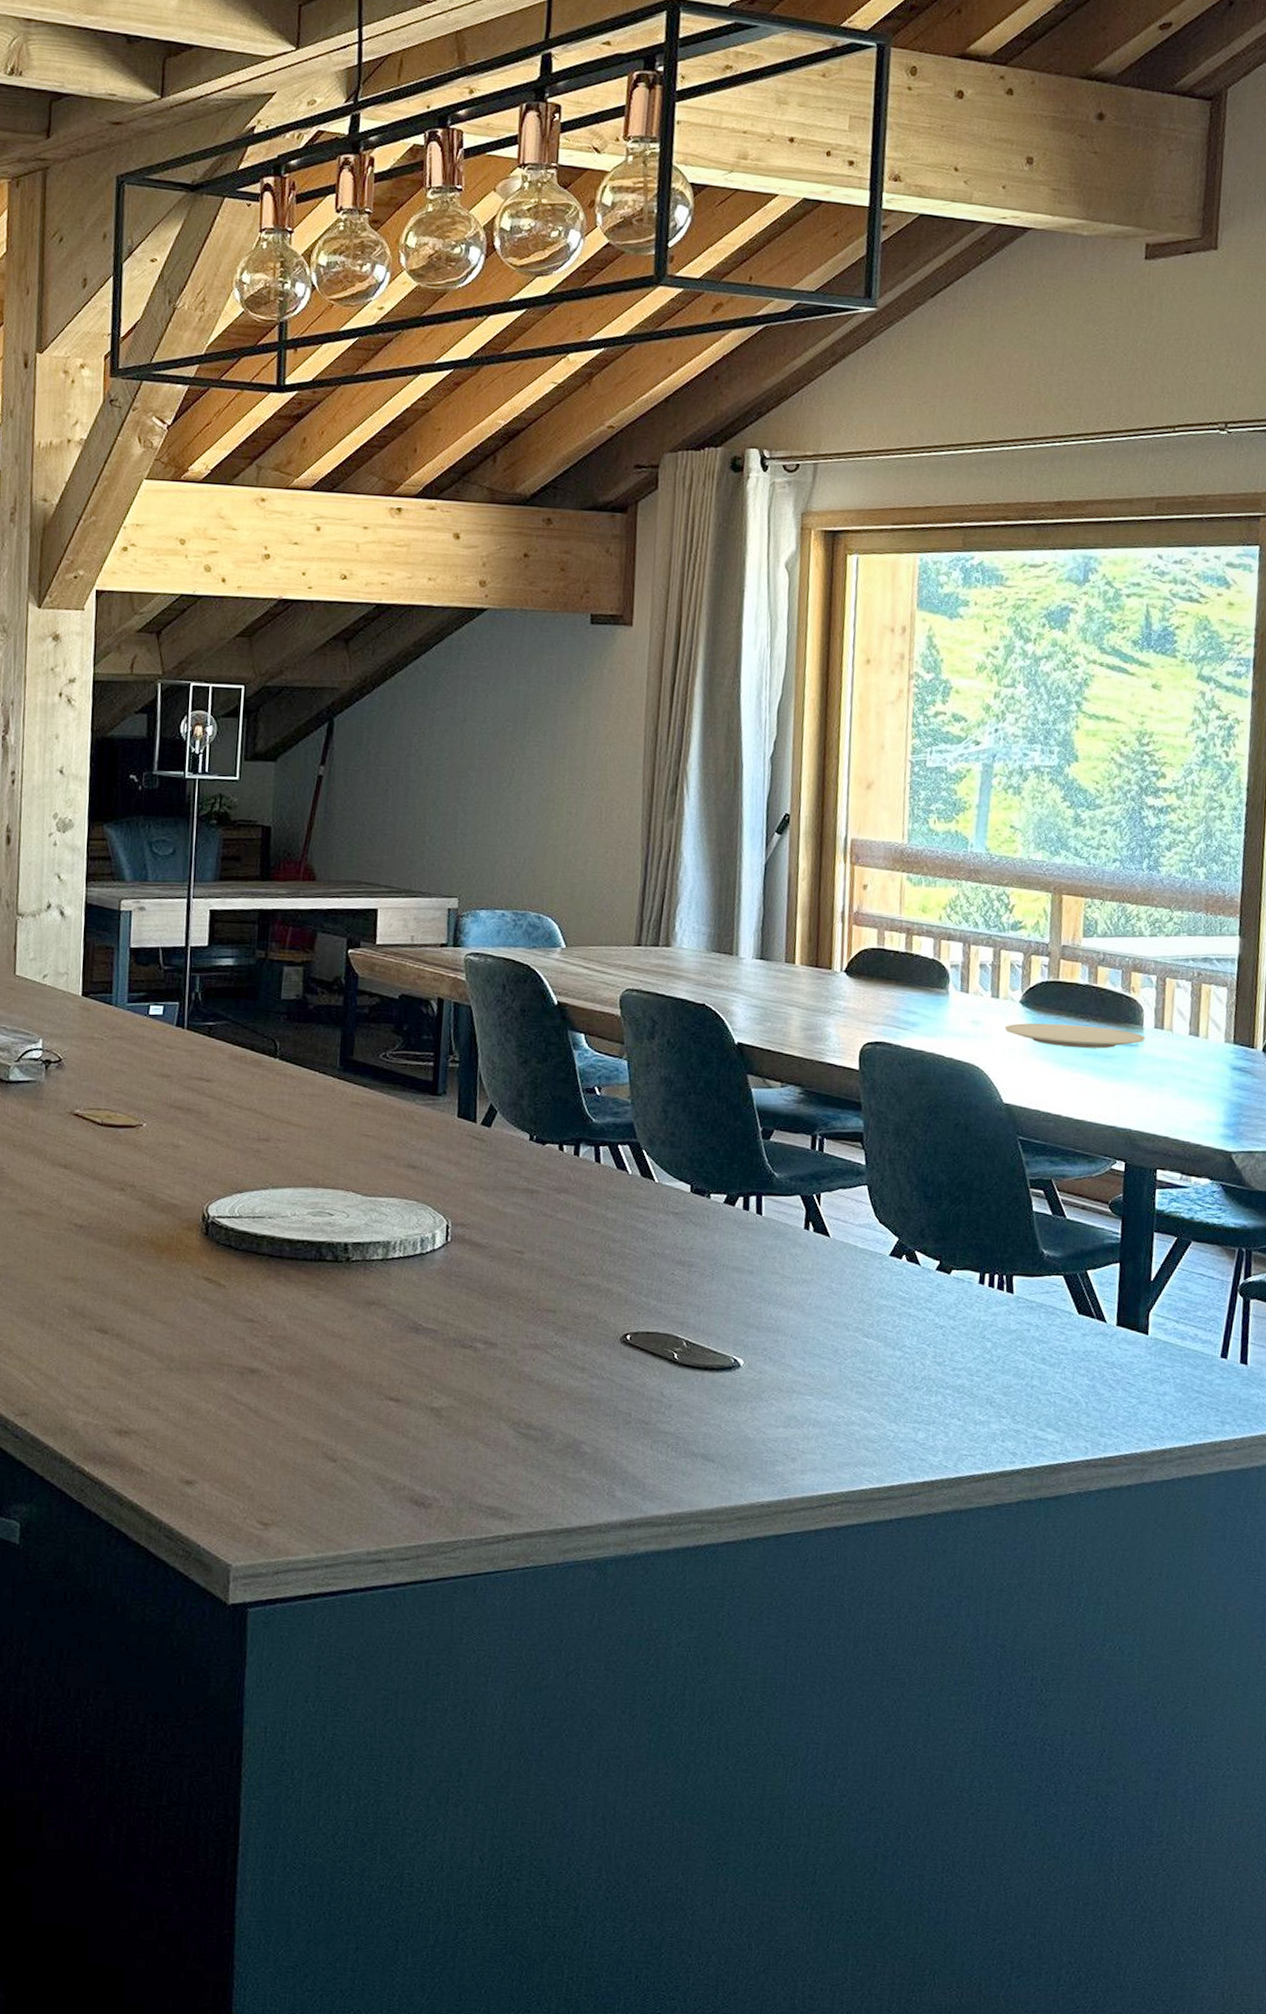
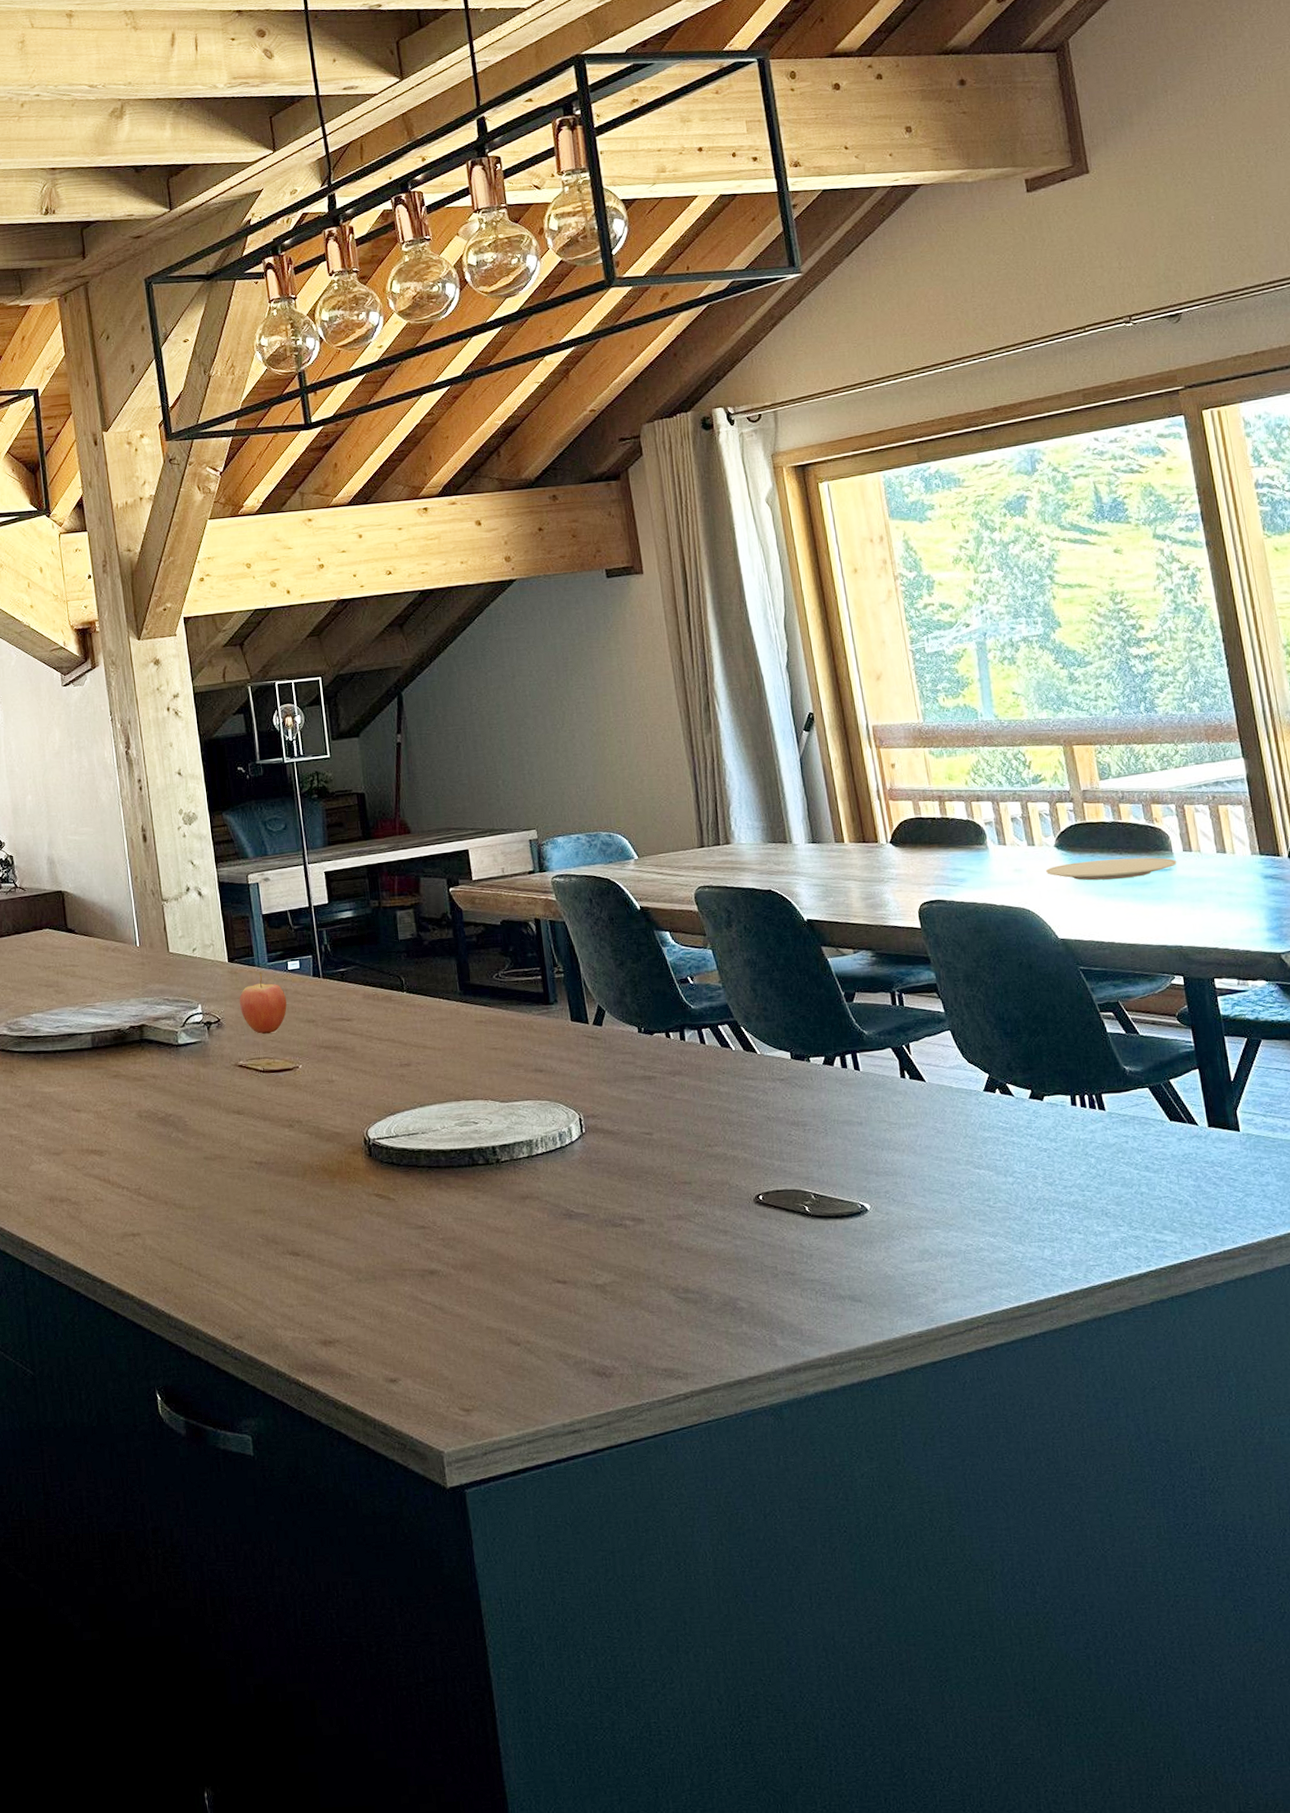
fruit: none [86,1012,141,1084] -> present [239,972,287,1035]

